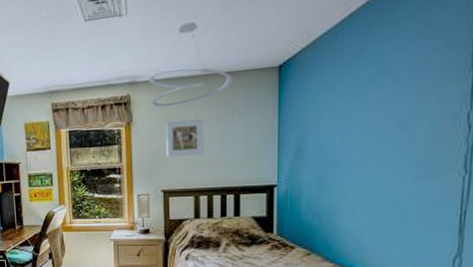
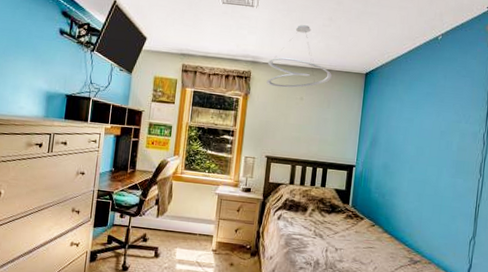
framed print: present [166,118,204,157] -> none [274,99,307,132]

